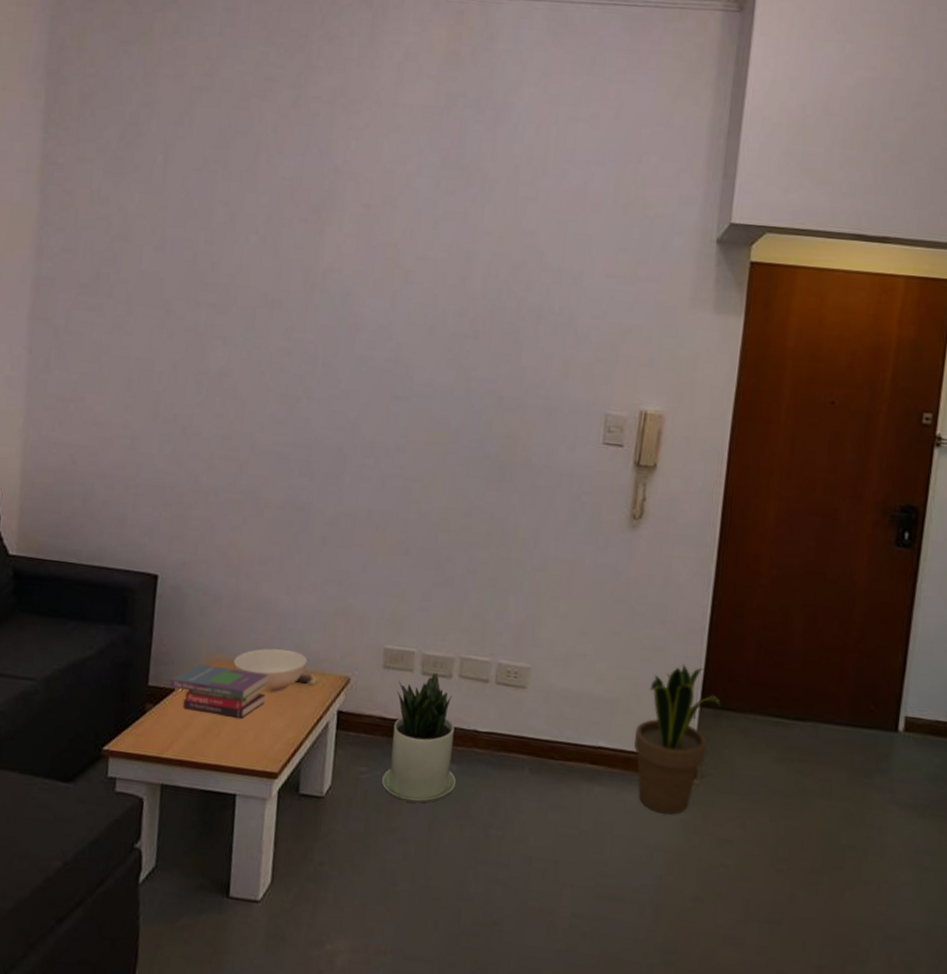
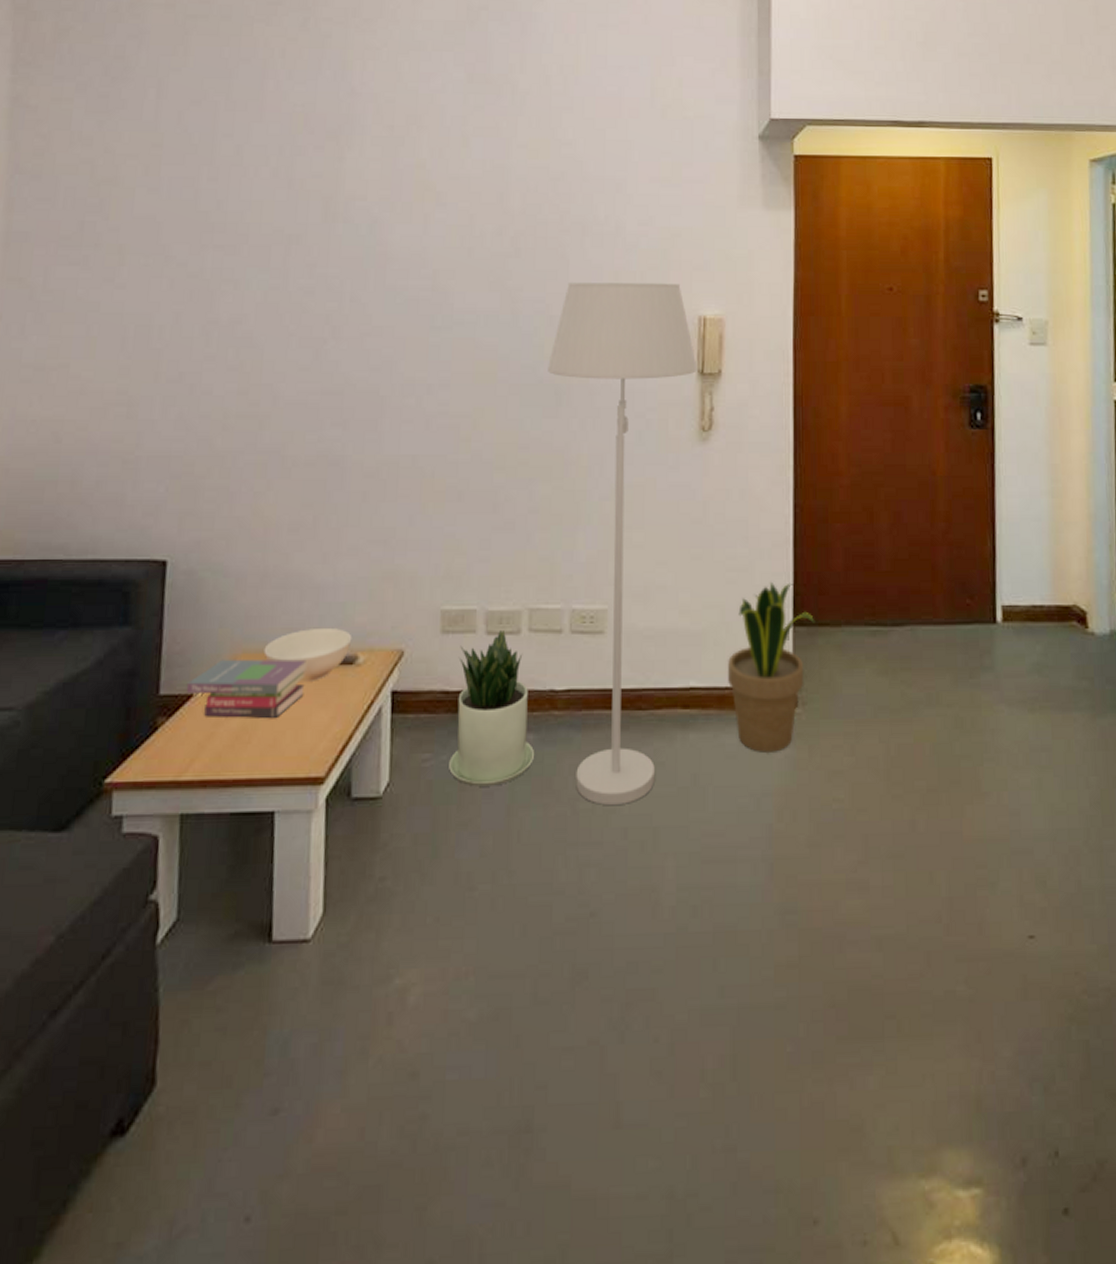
floor lamp: none [489,367,635,837] -> present [548,283,697,806]

